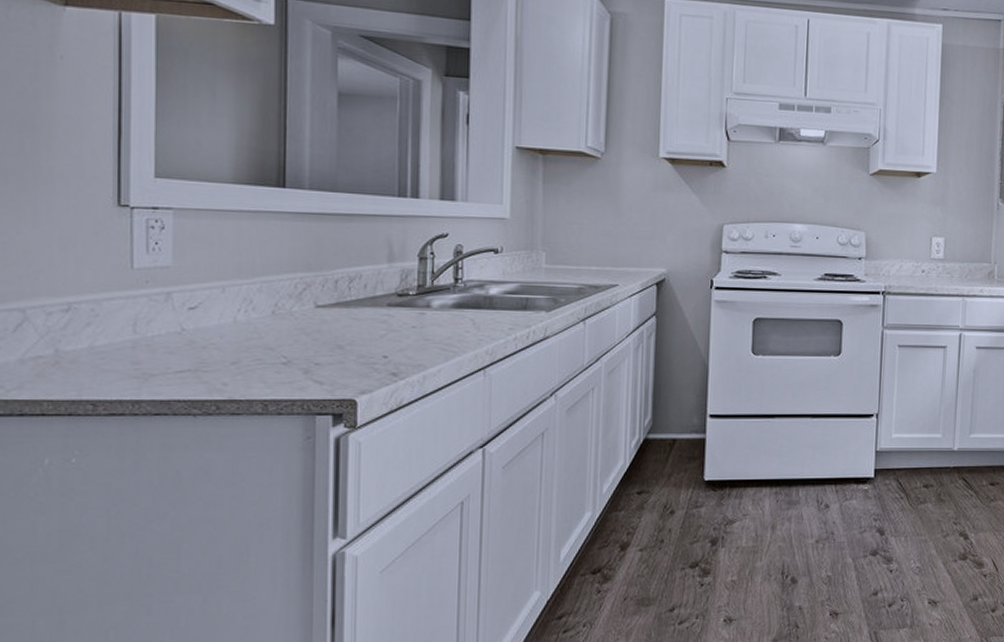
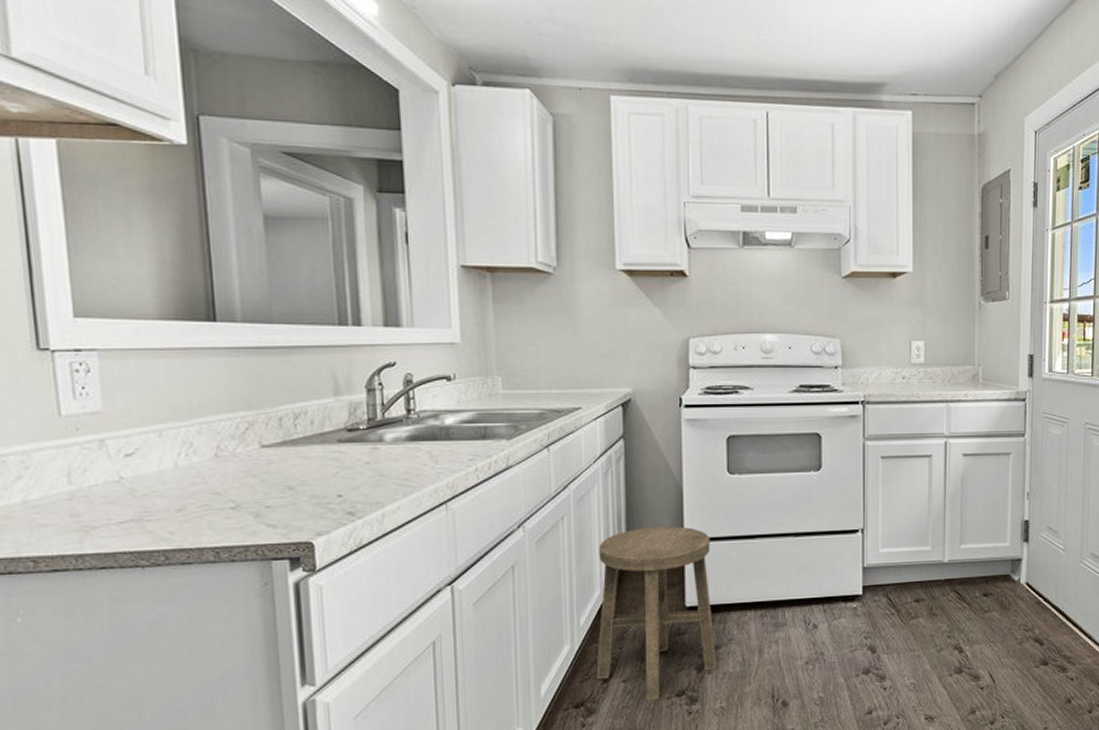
stool: none [614,402,732,570] -> present [596,526,716,700]

